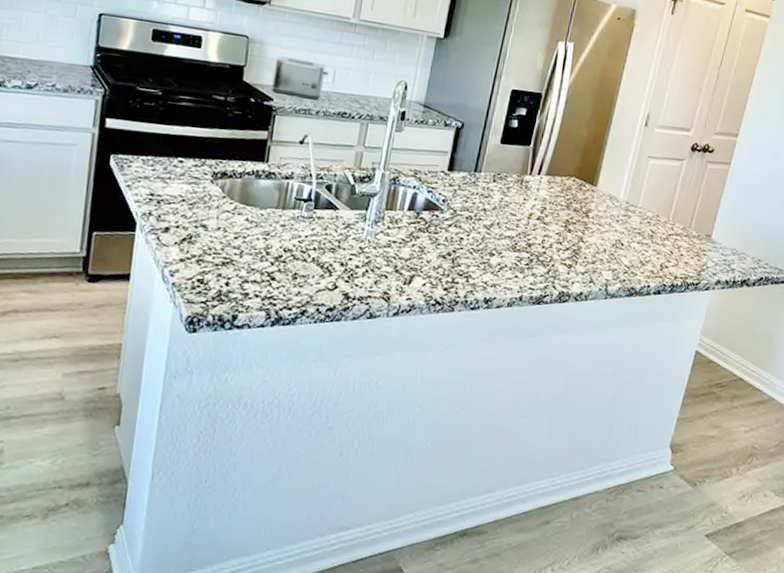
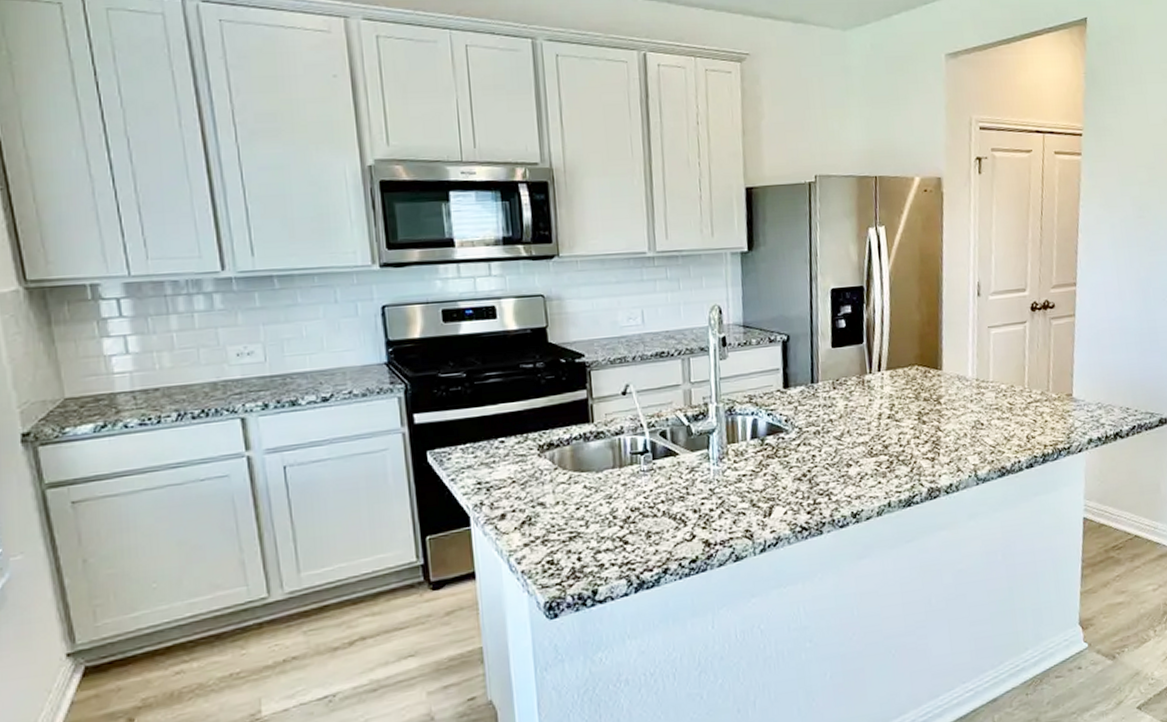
toaster: present [272,56,329,100] -> none [578,306,636,348]

